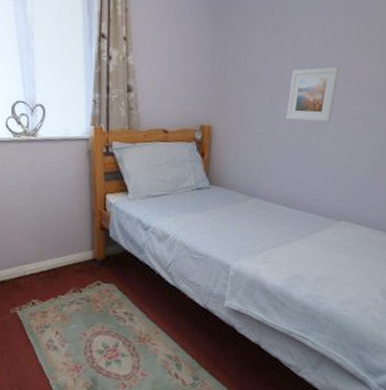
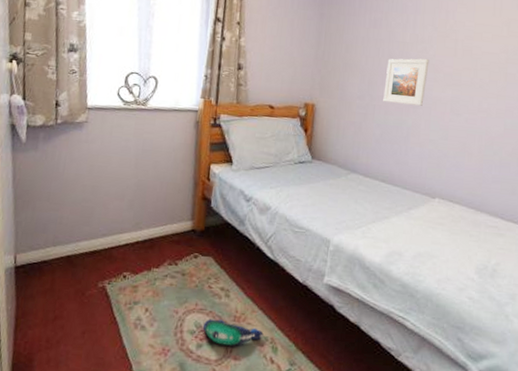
plush toy: none [111,340,168,363] -> present [203,319,264,346]

